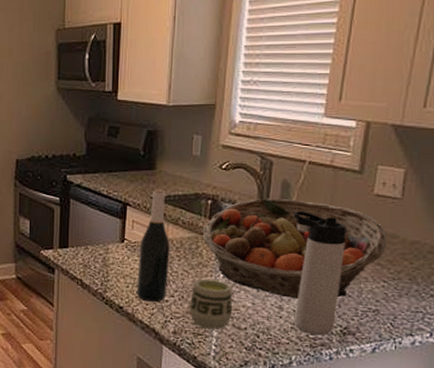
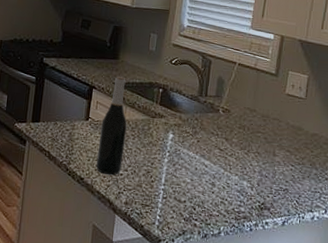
cup: present [189,279,233,330] -> none [140,156,176,202]
fruit basket: present [202,197,387,299] -> none [153,90,295,178]
thermos bottle: present [293,210,347,336] -> none [224,102,265,210]

